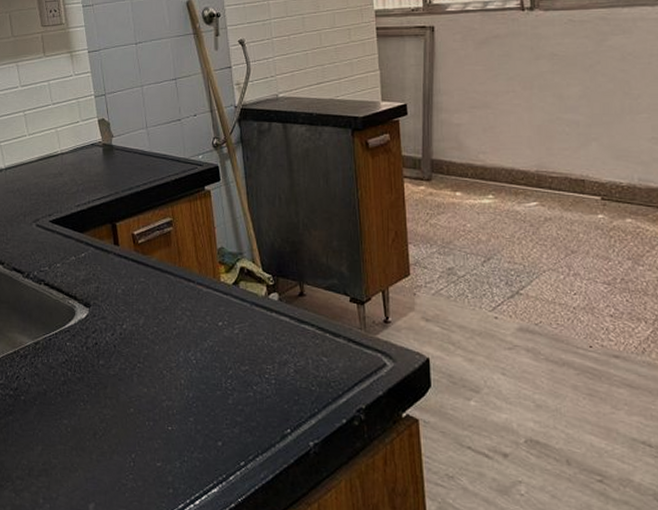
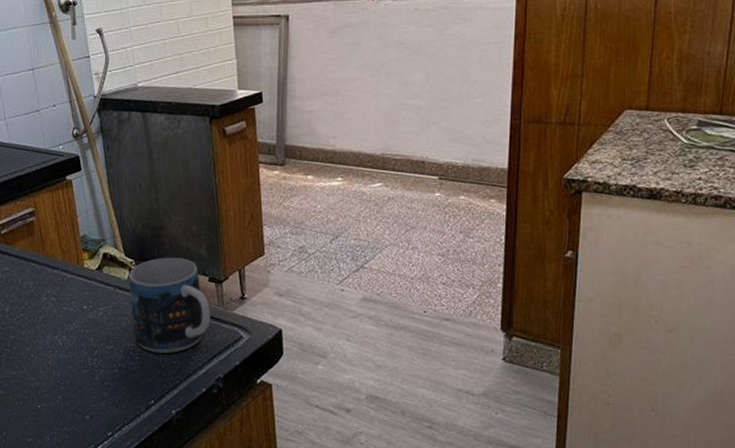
mug: none [266,274,351,378] -> present [129,257,210,353]

